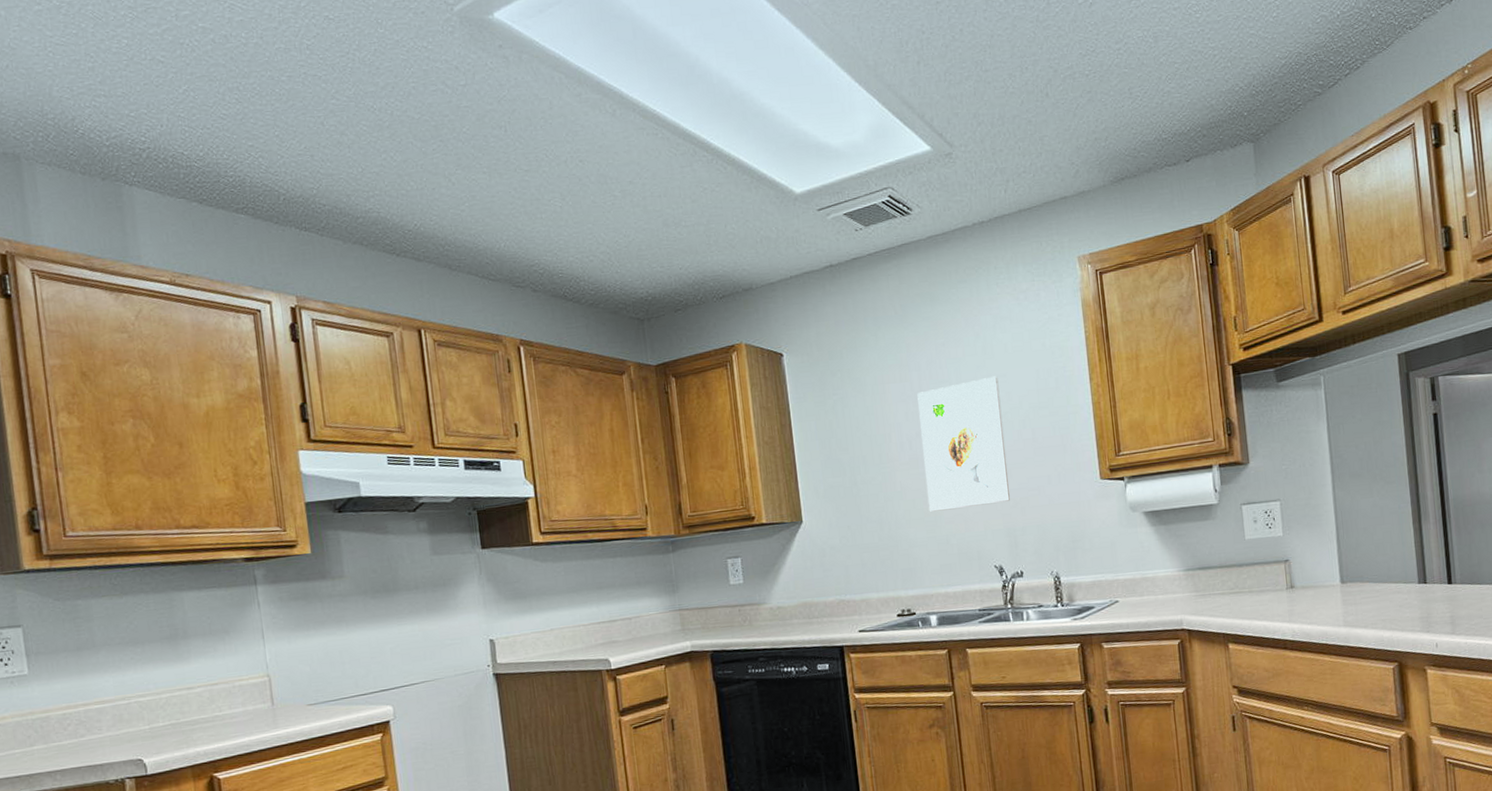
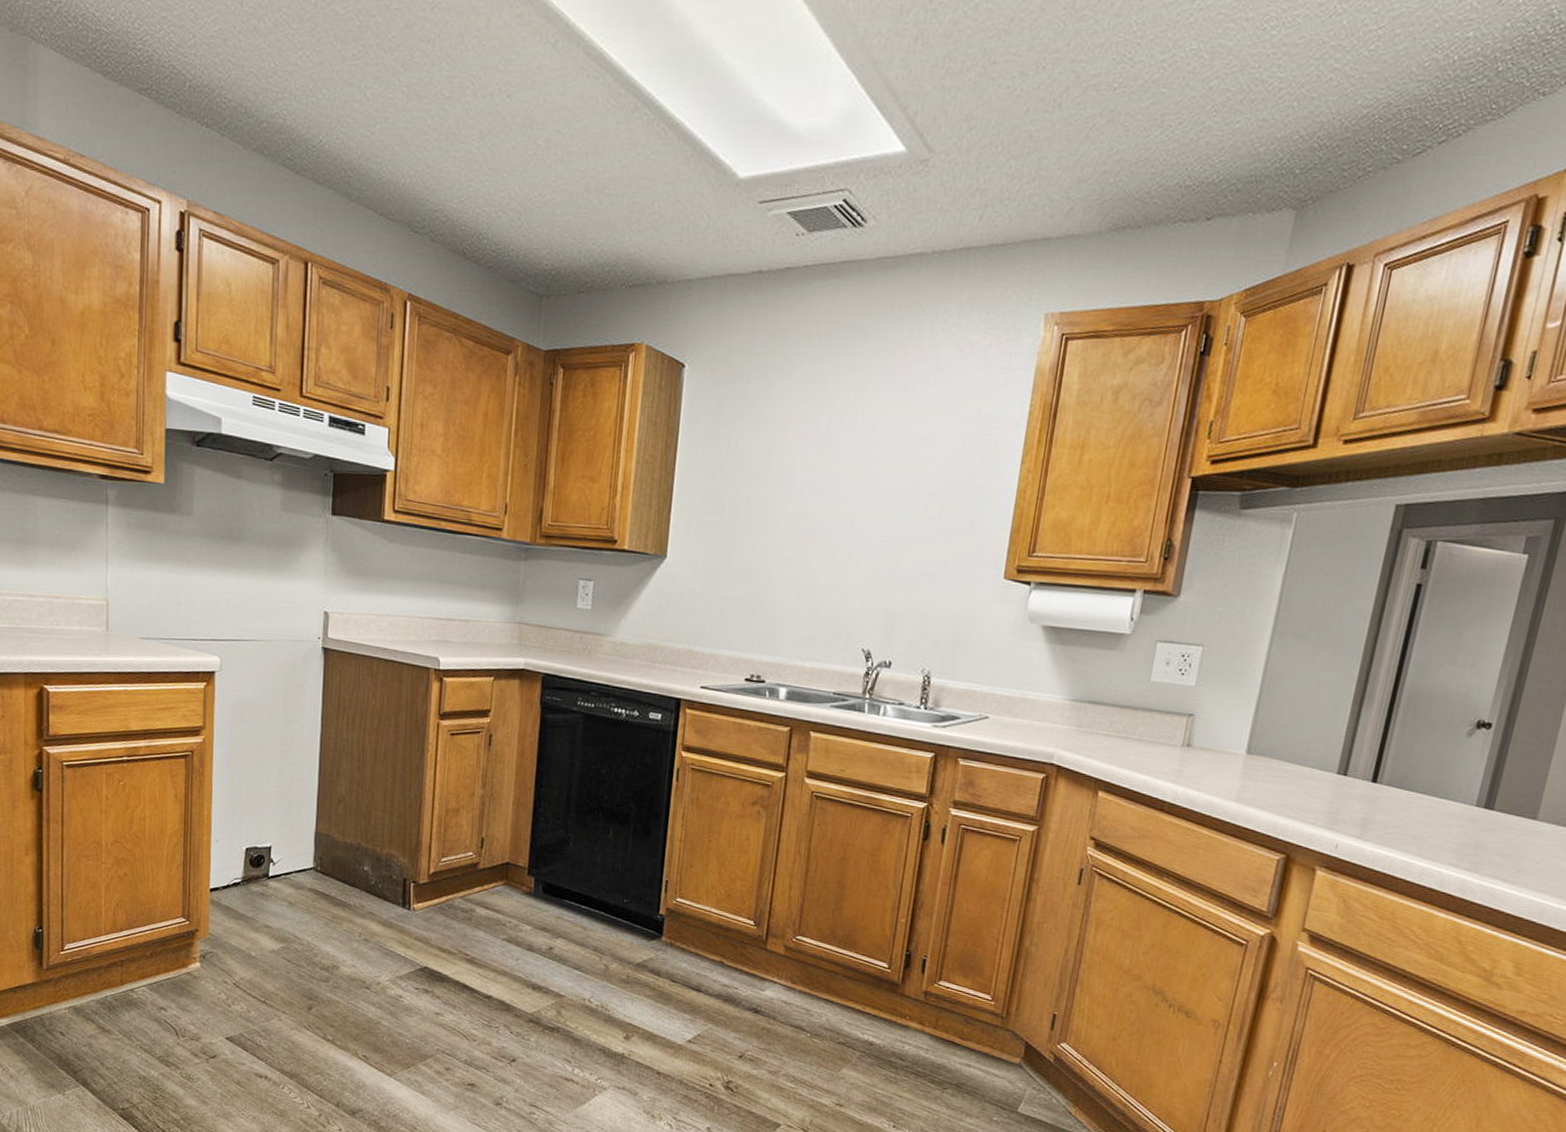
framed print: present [917,376,1011,512] -> none [805,436,917,582]

